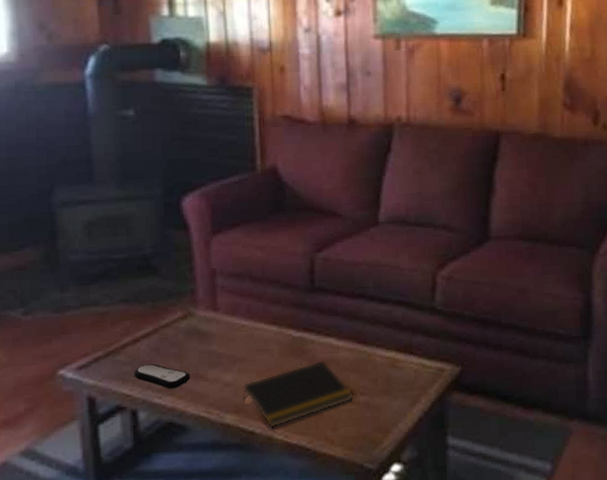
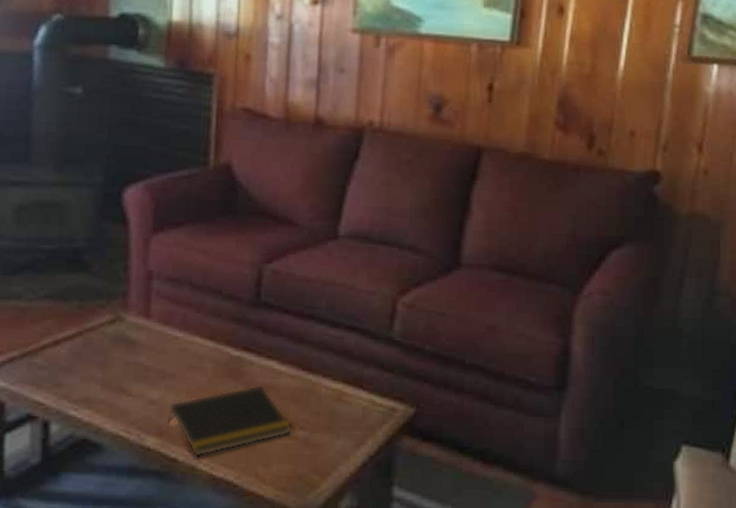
remote control: present [134,363,191,389] -> none [50,370,113,401]

